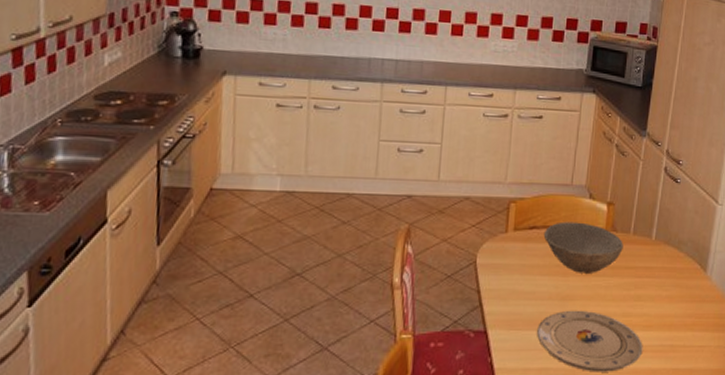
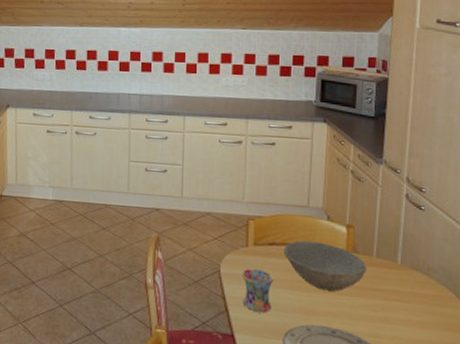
mug: none [498,256,532,304] -> present [242,268,273,313]

